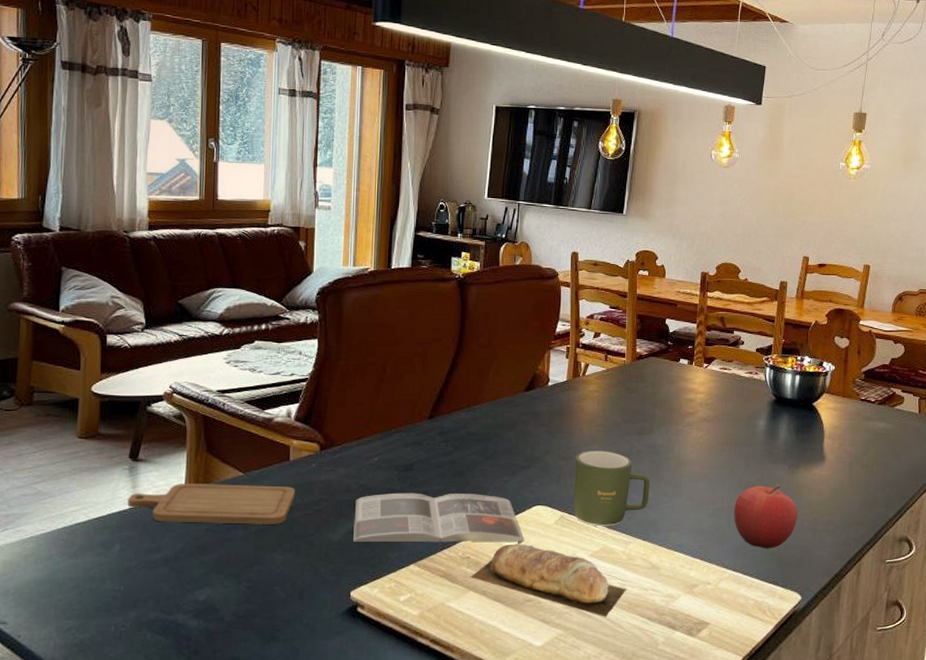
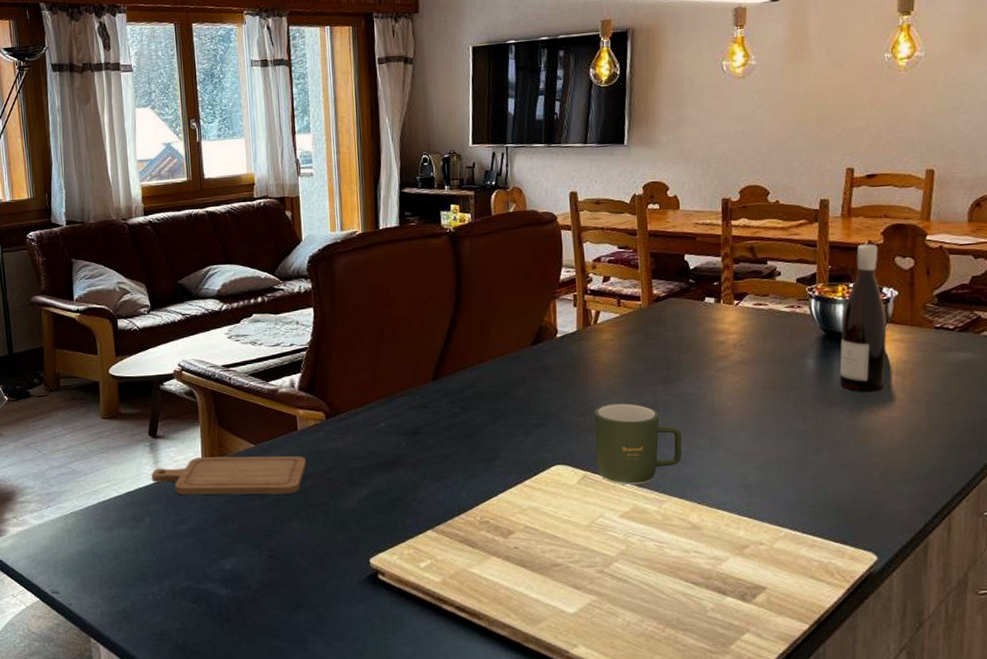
magazine: present [353,492,525,543] -> none [366,455,546,509]
bread loaf: present [470,543,627,617] -> none [491,506,666,582]
fruit: present [734,484,798,549] -> none [785,430,865,504]
bottle: none [784,323,824,452] -> present [839,243,887,393]

